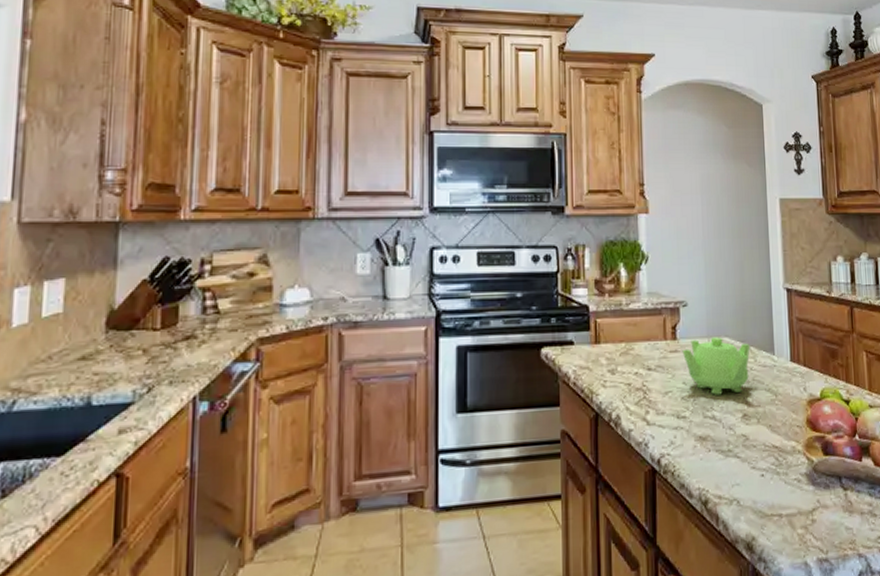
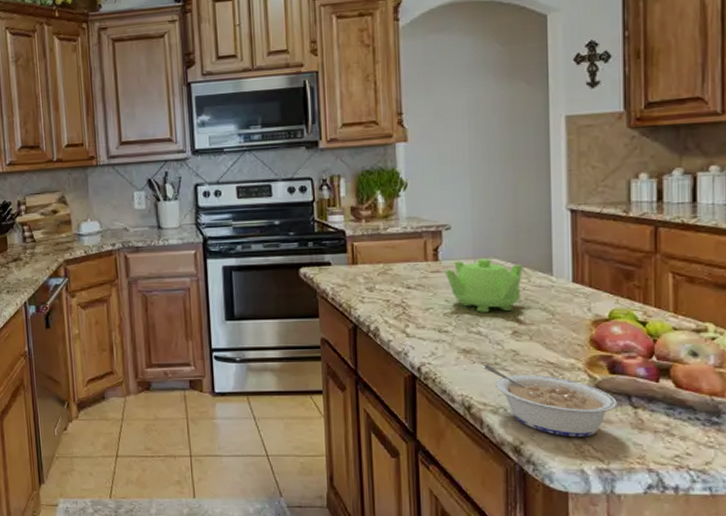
legume: none [717,452,831,527] -> present [483,365,617,437]

